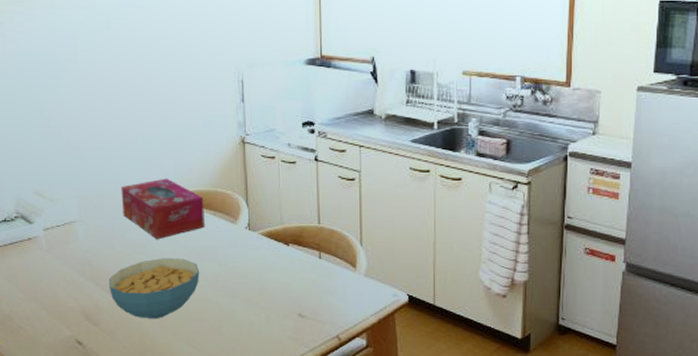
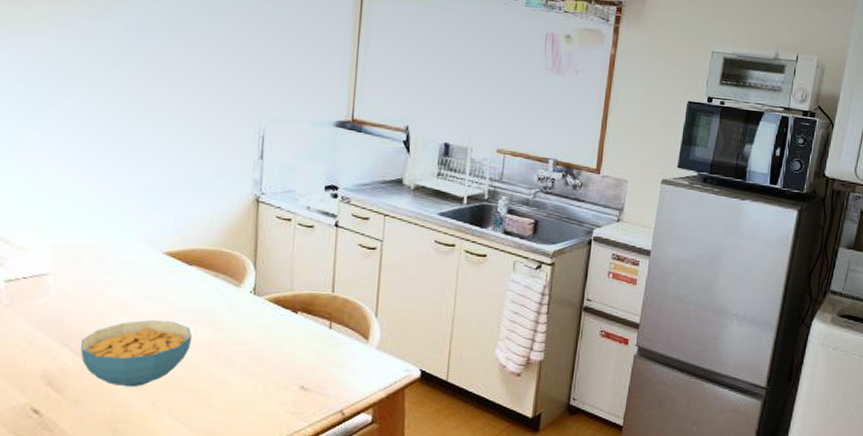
tissue box: present [121,178,205,239] -> none [107,233,206,299]

